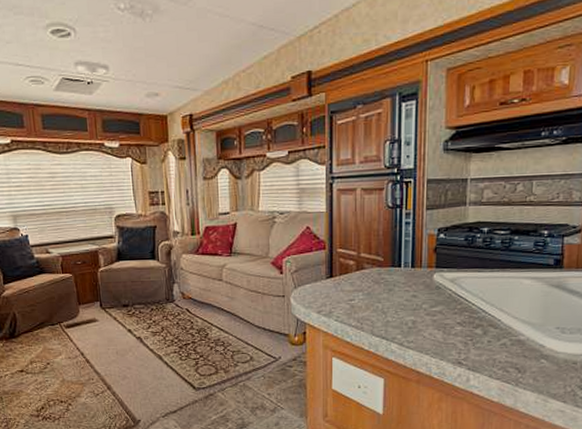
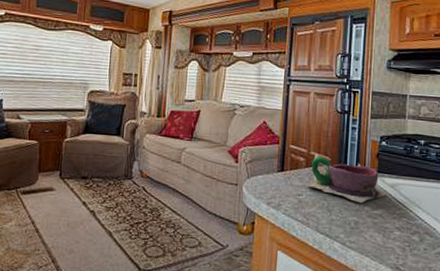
cup and saucer: none [356,255,447,302] -> present [304,153,387,203]

